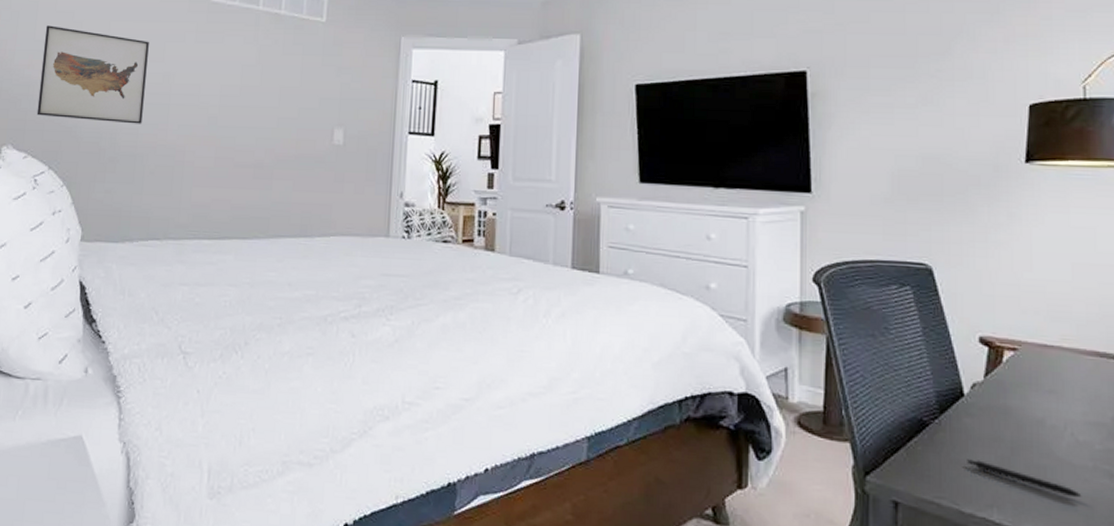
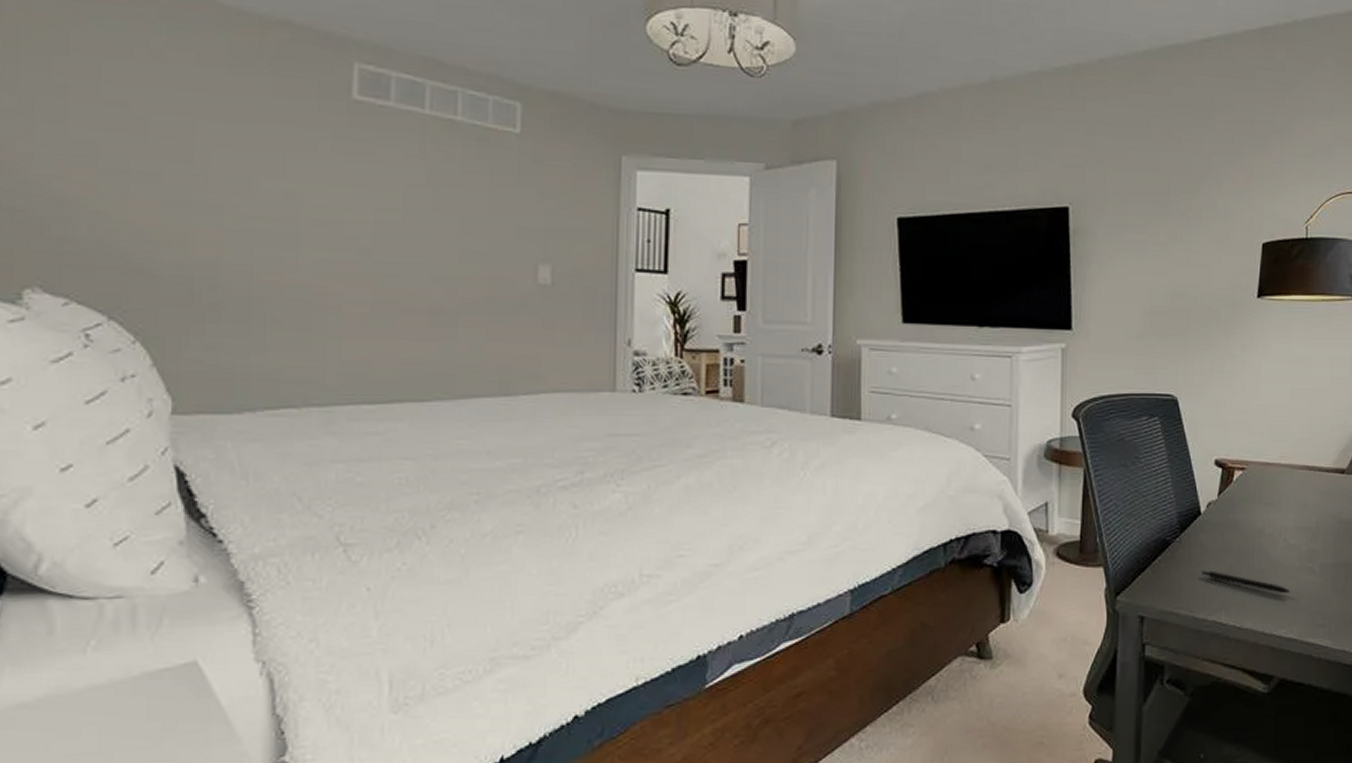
wall art: present [36,25,149,124] -> none [79,120,260,259]

